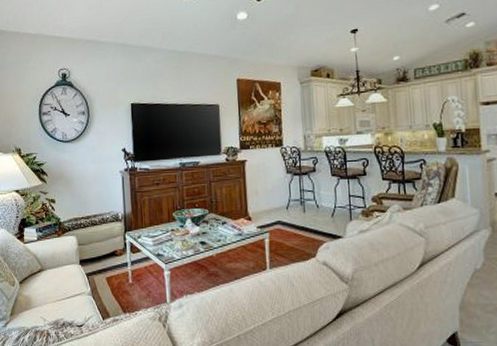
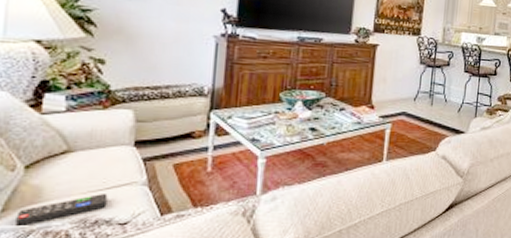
remote control: none [19,302,69,327] -> present [15,194,108,227]

